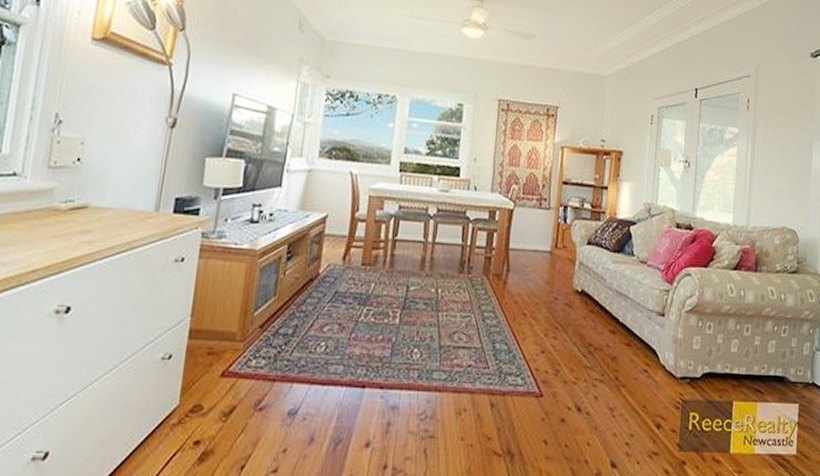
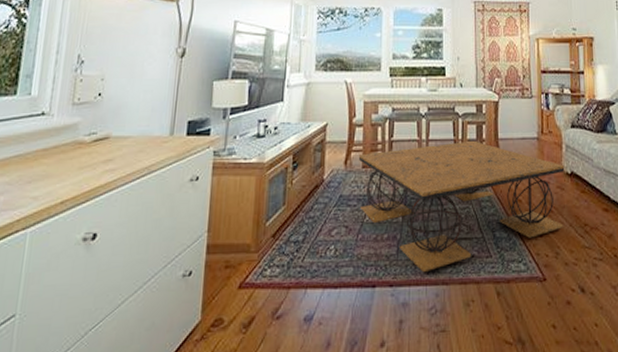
coffee table: none [356,247,576,378] -> present [359,140,565,273]

